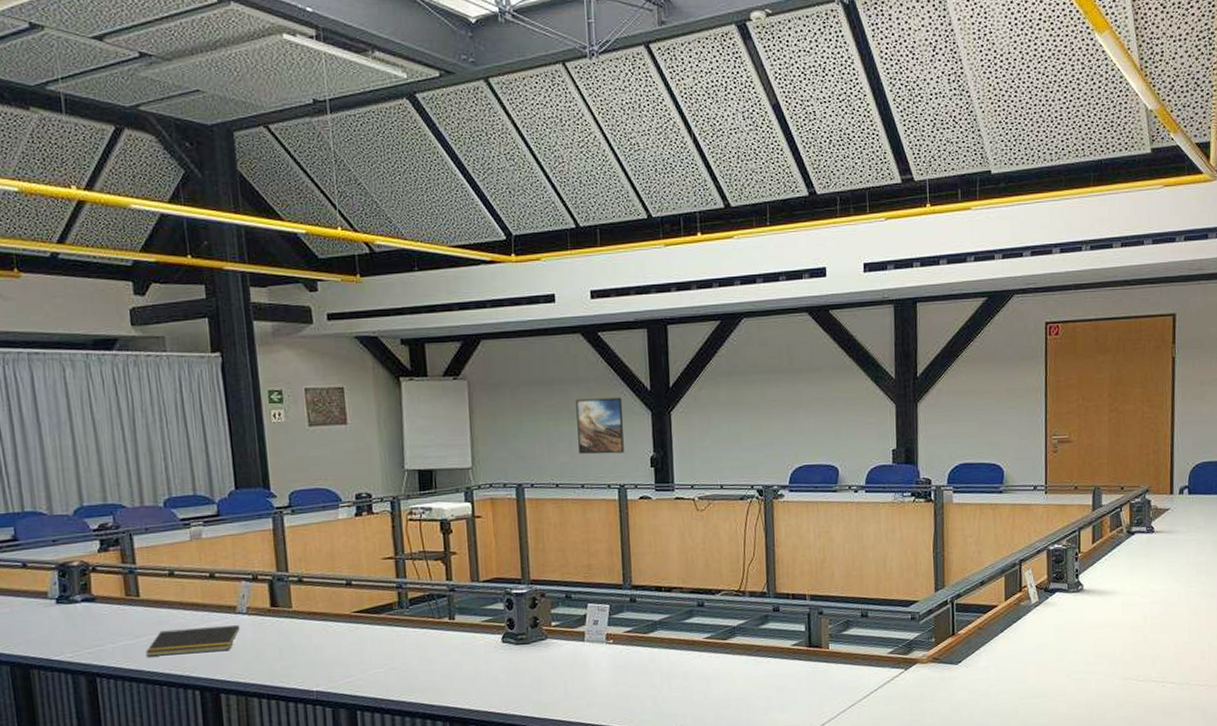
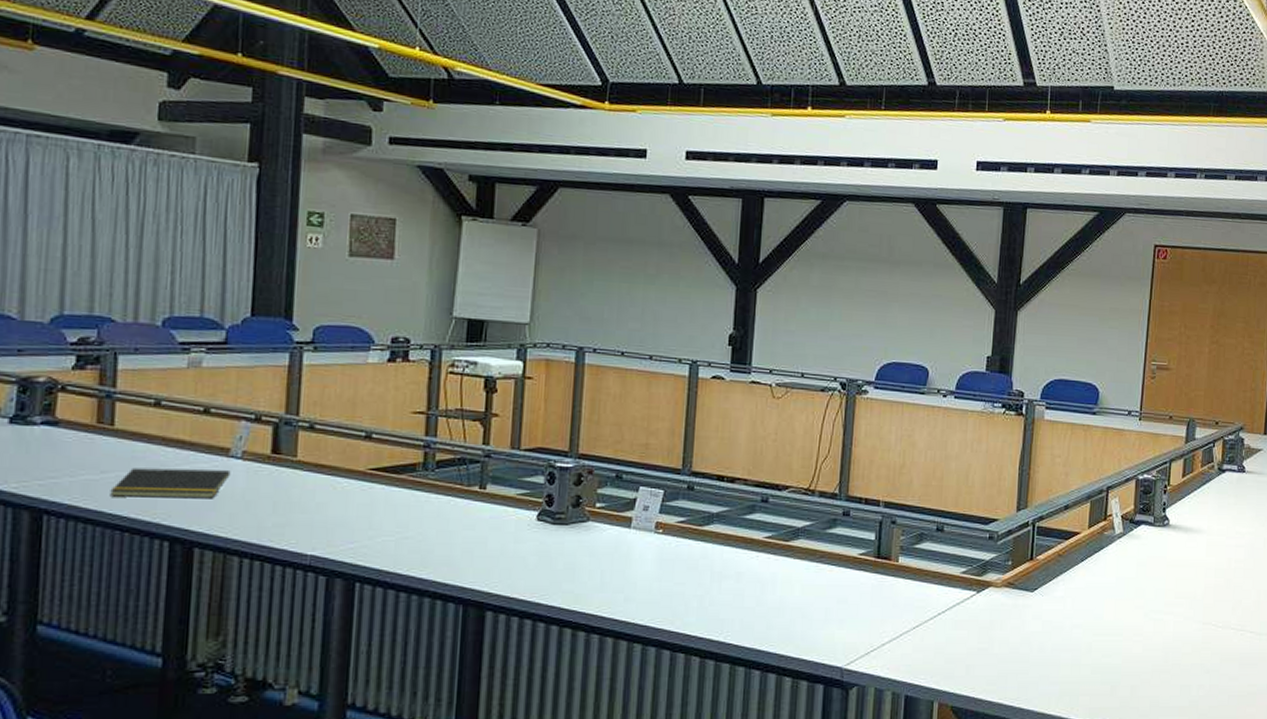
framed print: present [576,397,624,454] -> none [651,263,706,327]

